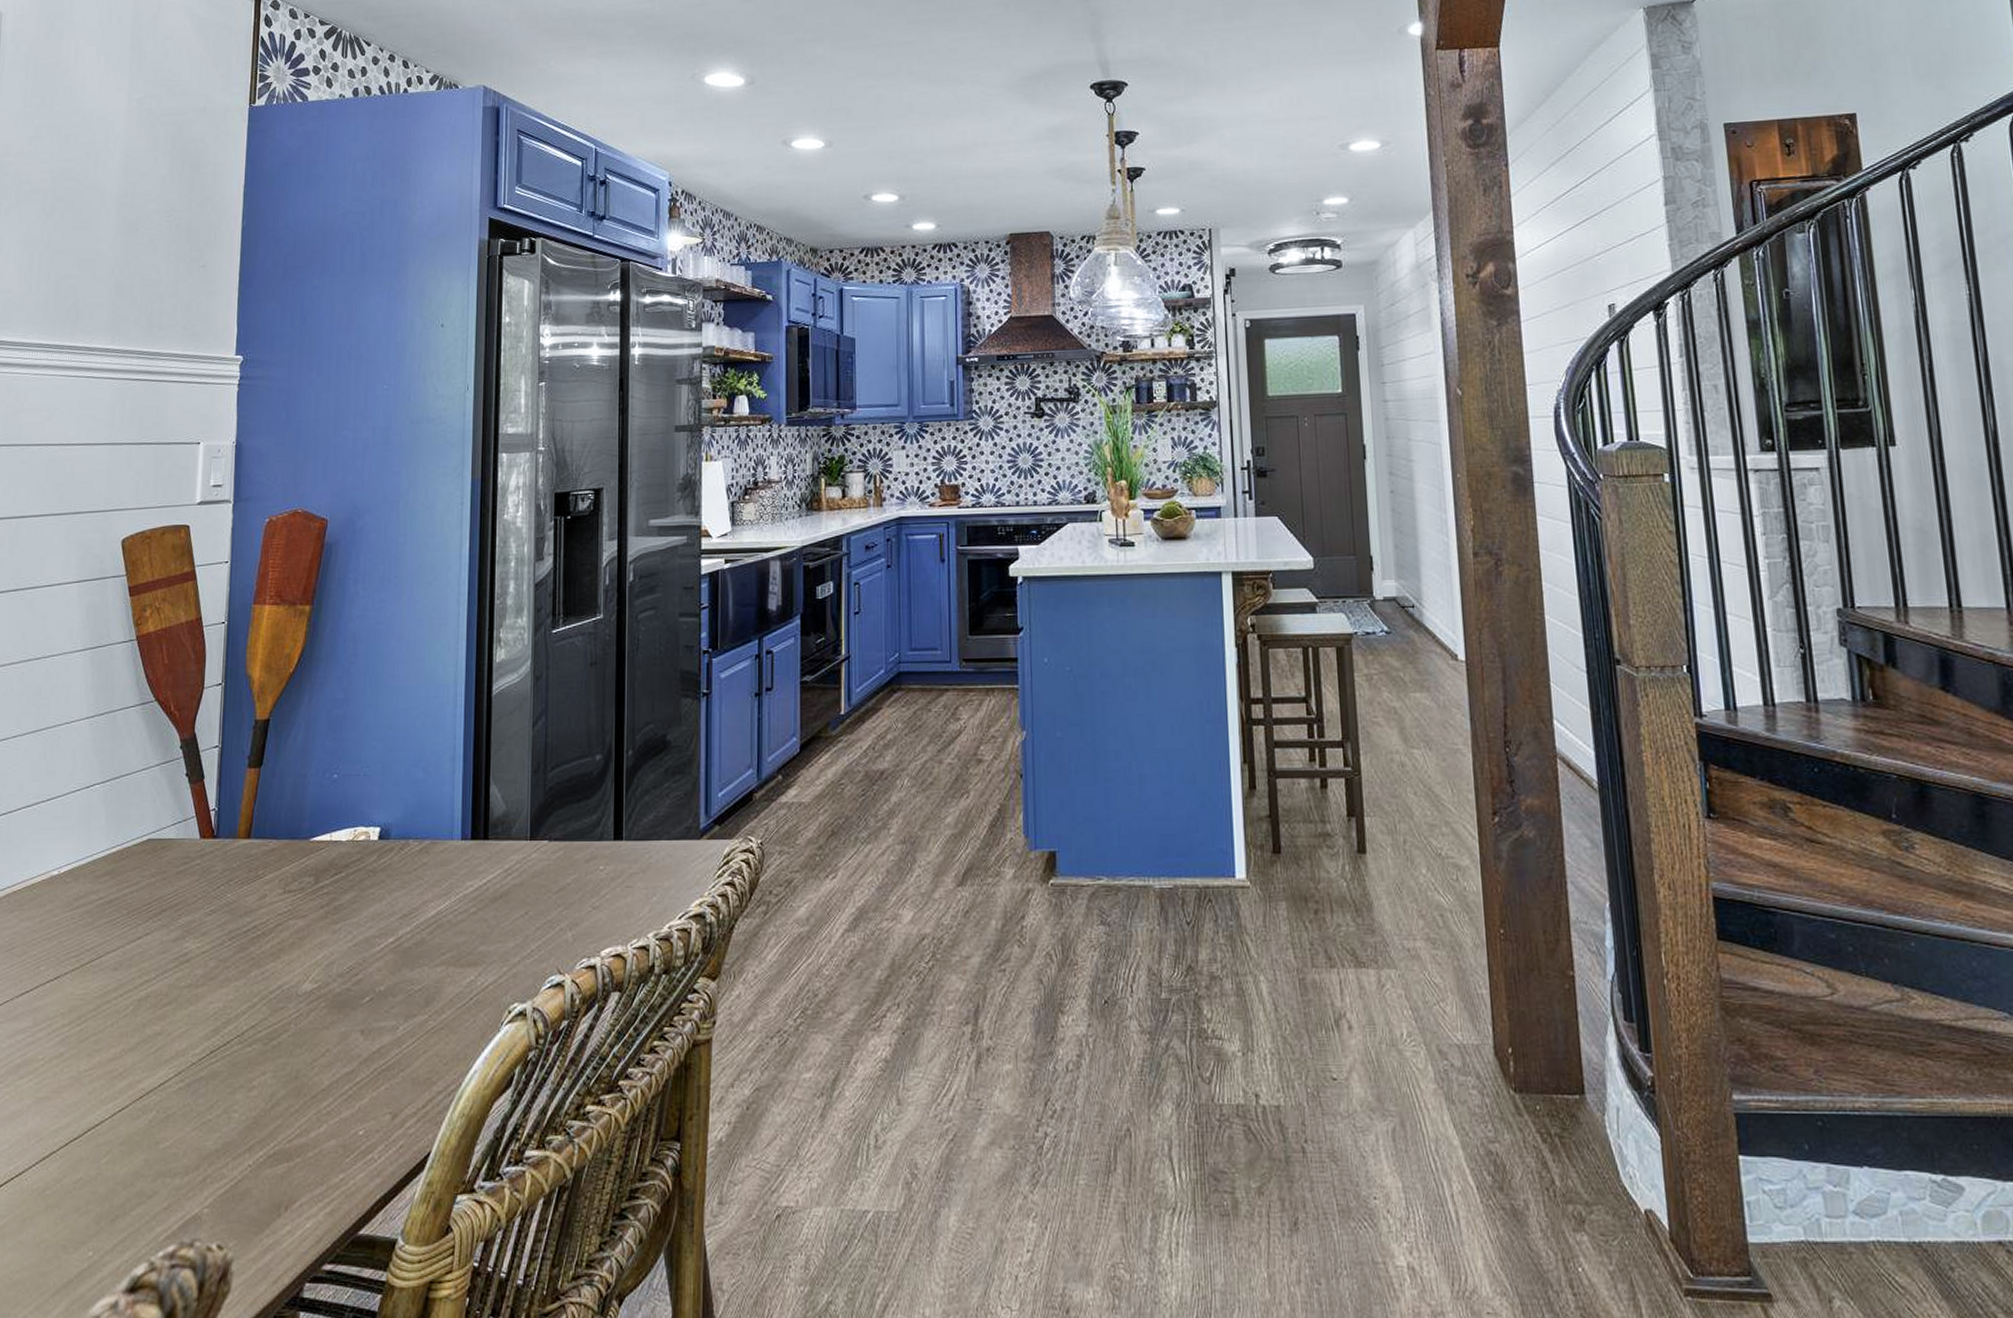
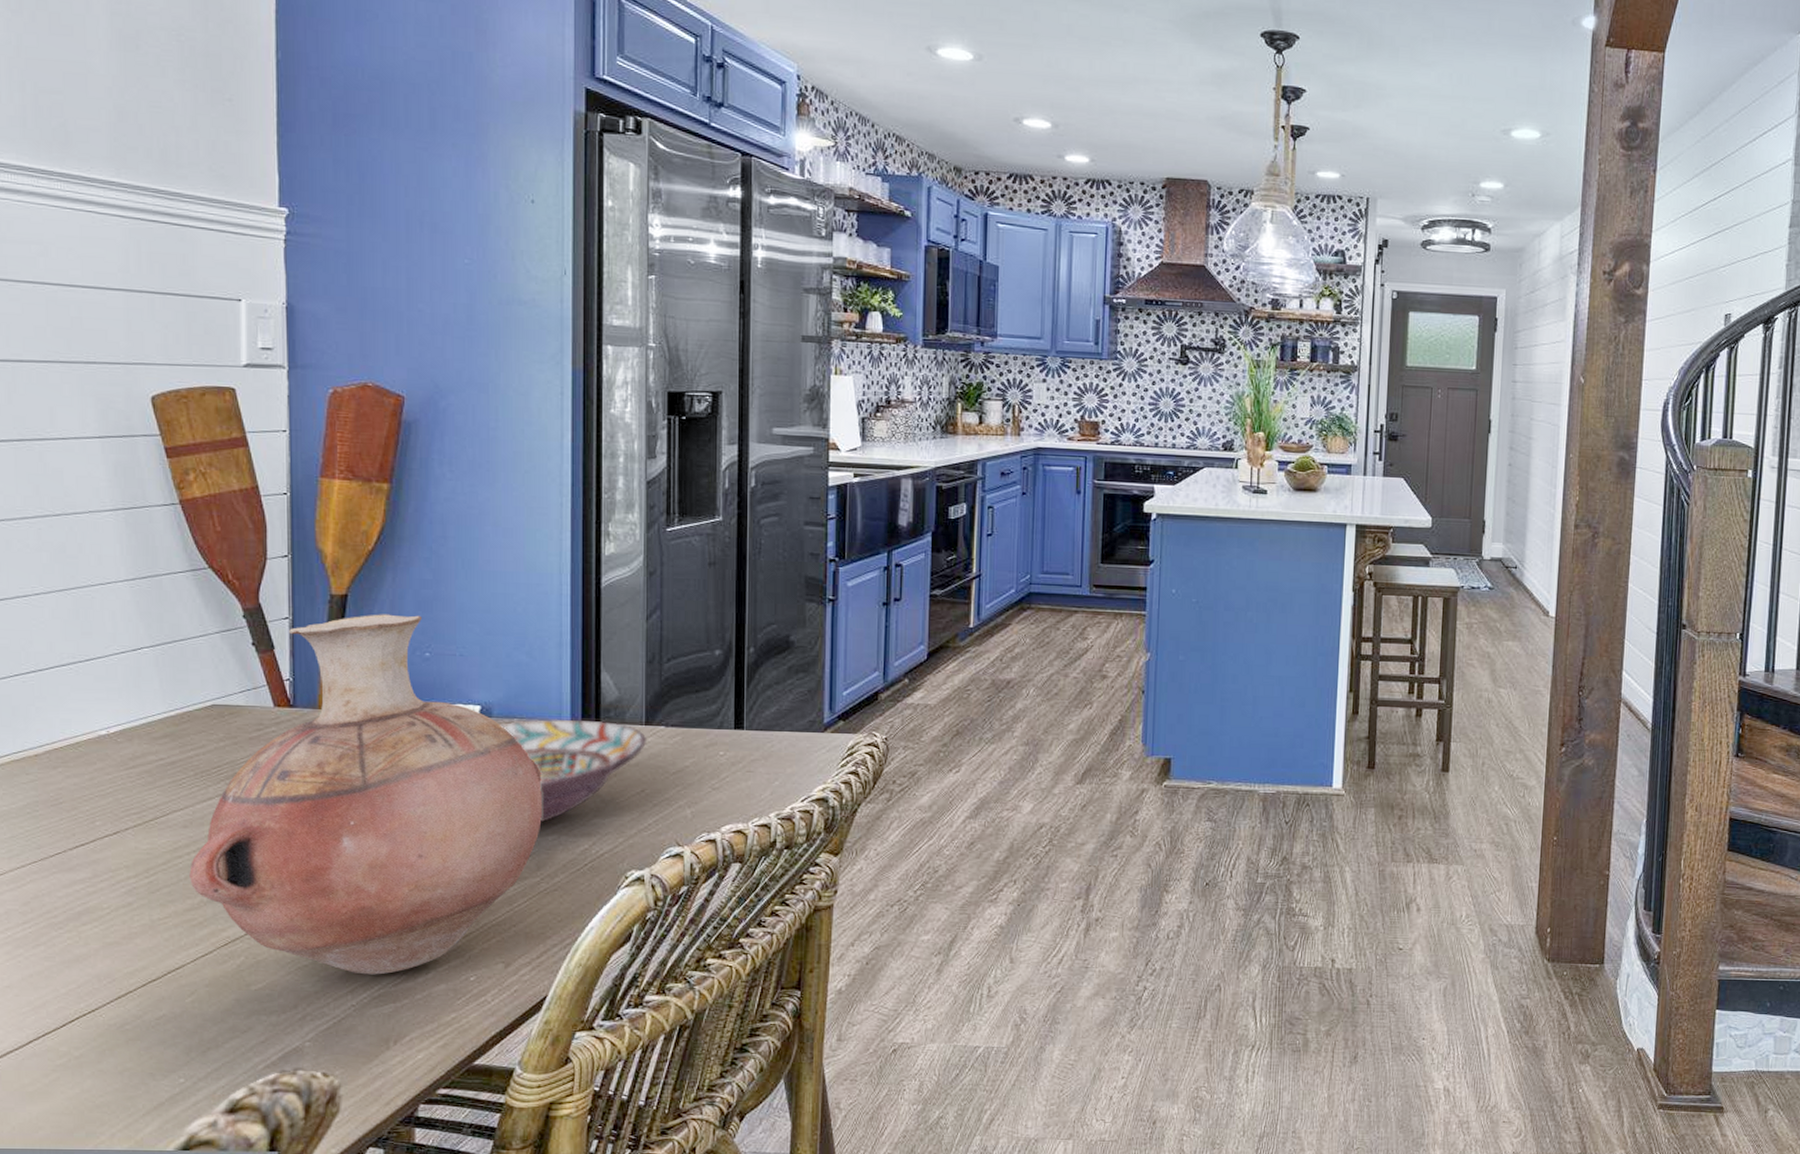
vase: none [115,736,433,1130] -> present [189,614,542,975]
decorative bowl: none [397,838,531,953] -> present [500,719,646,823]

